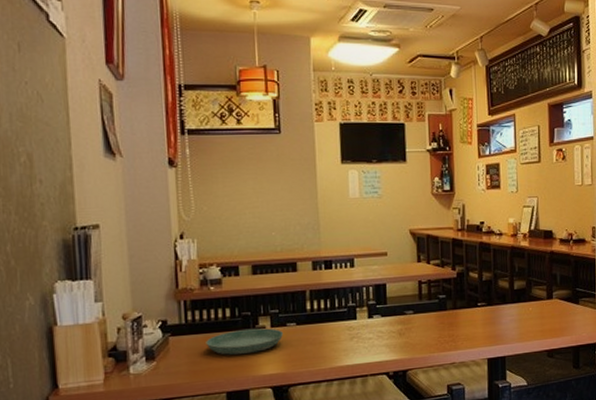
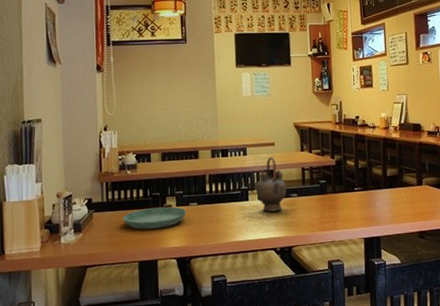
teapot: none [365,269,401,332] -> present [256,157,287,212]

